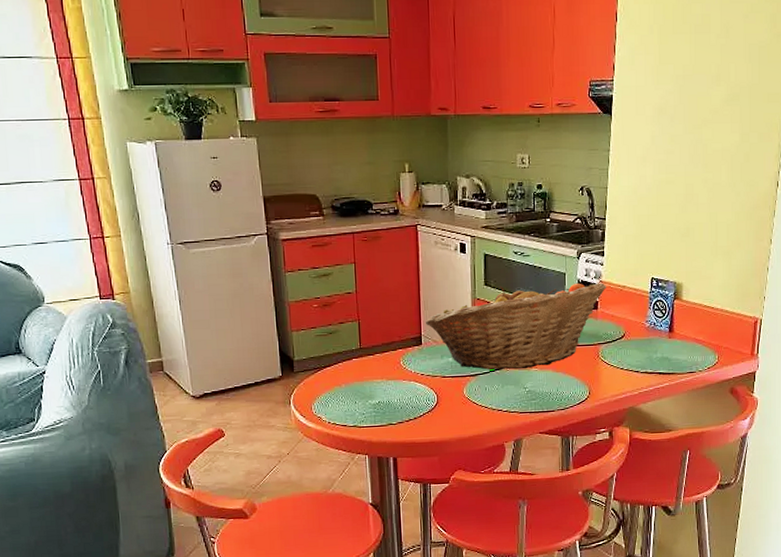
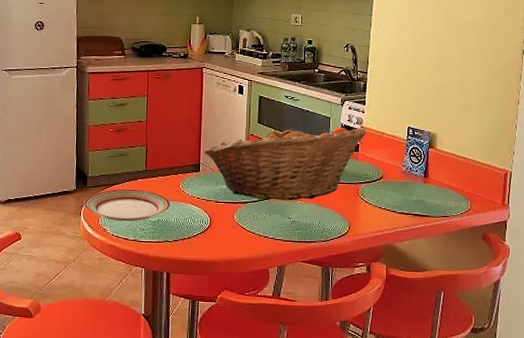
plate: none [292,370,392,407] -> present [84,189,171,222]

